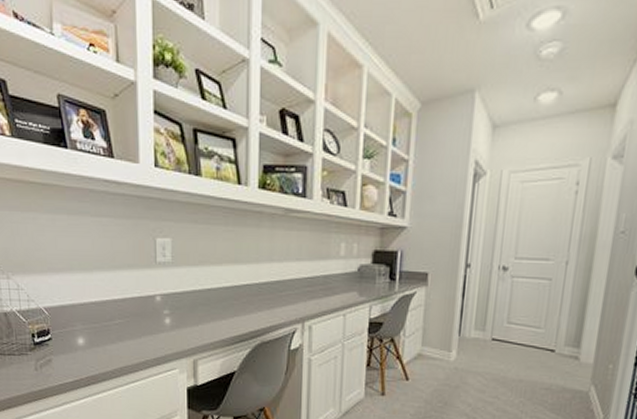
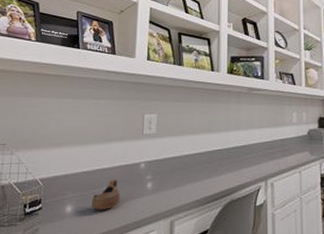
cup: none [105,312,136,344] -> present [91,179,120,210]

